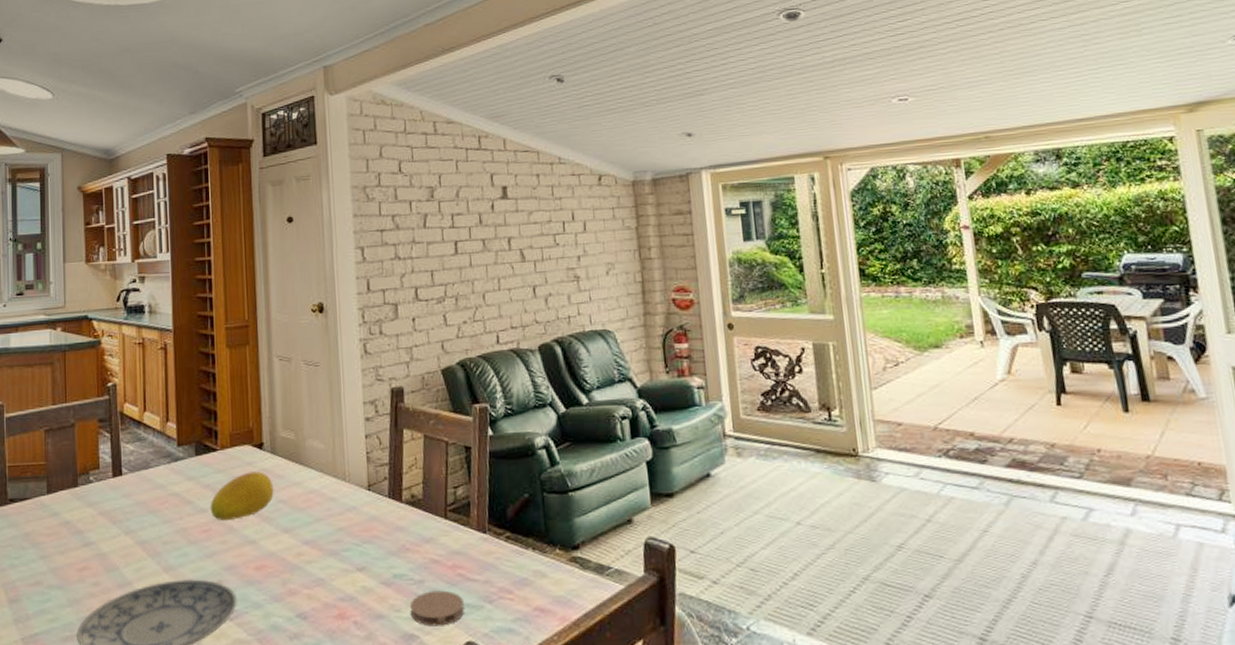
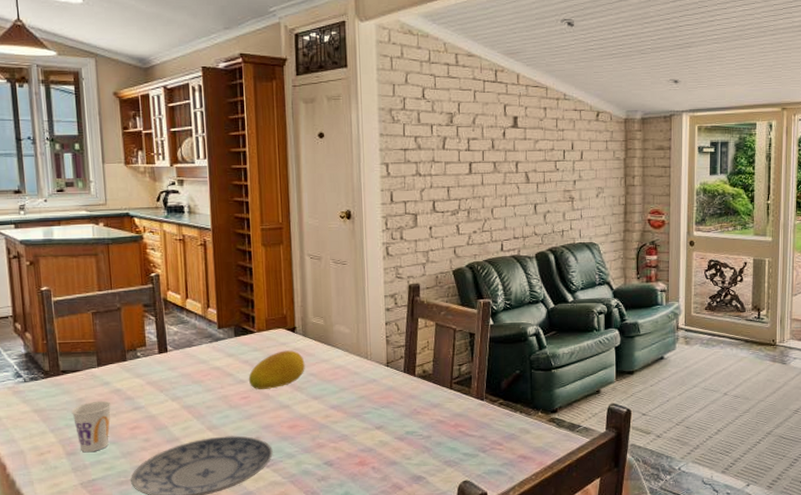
cup: none [17,535,60,600] -> present [71,400,112,453]
coaster: present [409,590,465,627] -> none [418,443,463,470]

